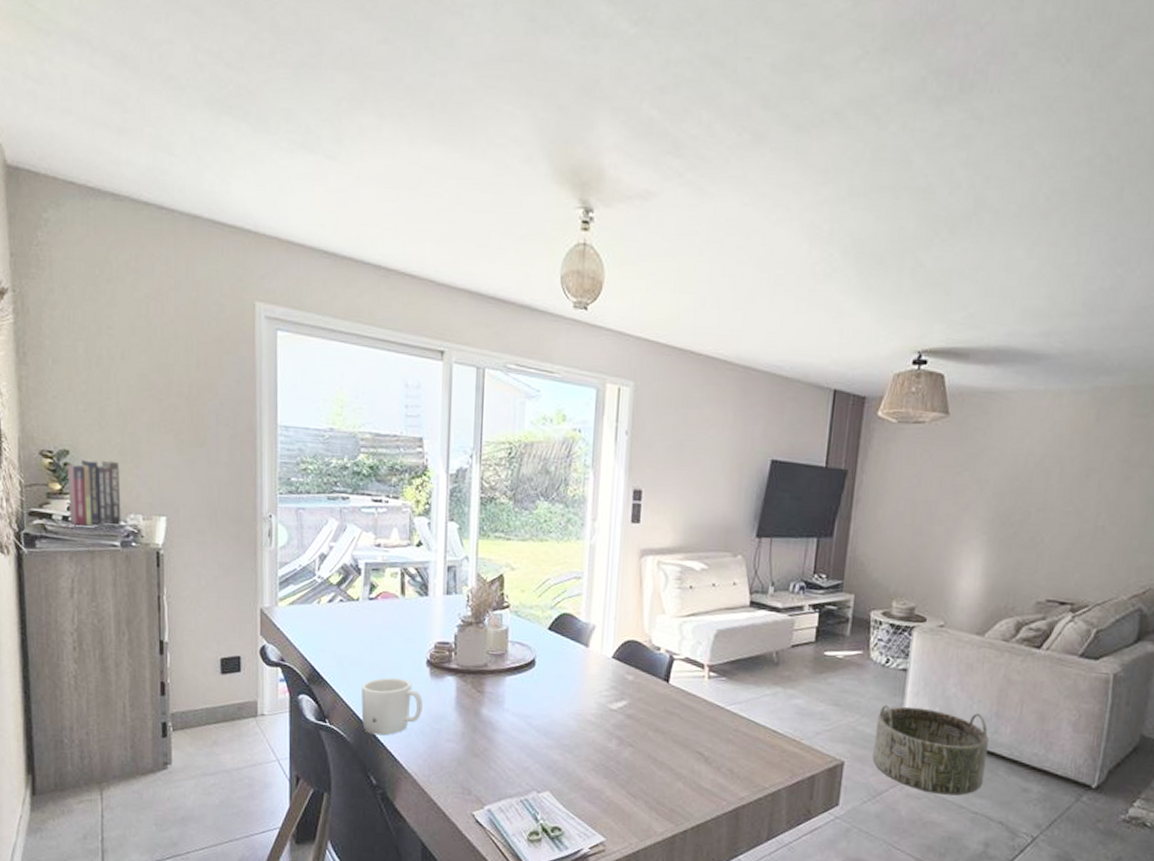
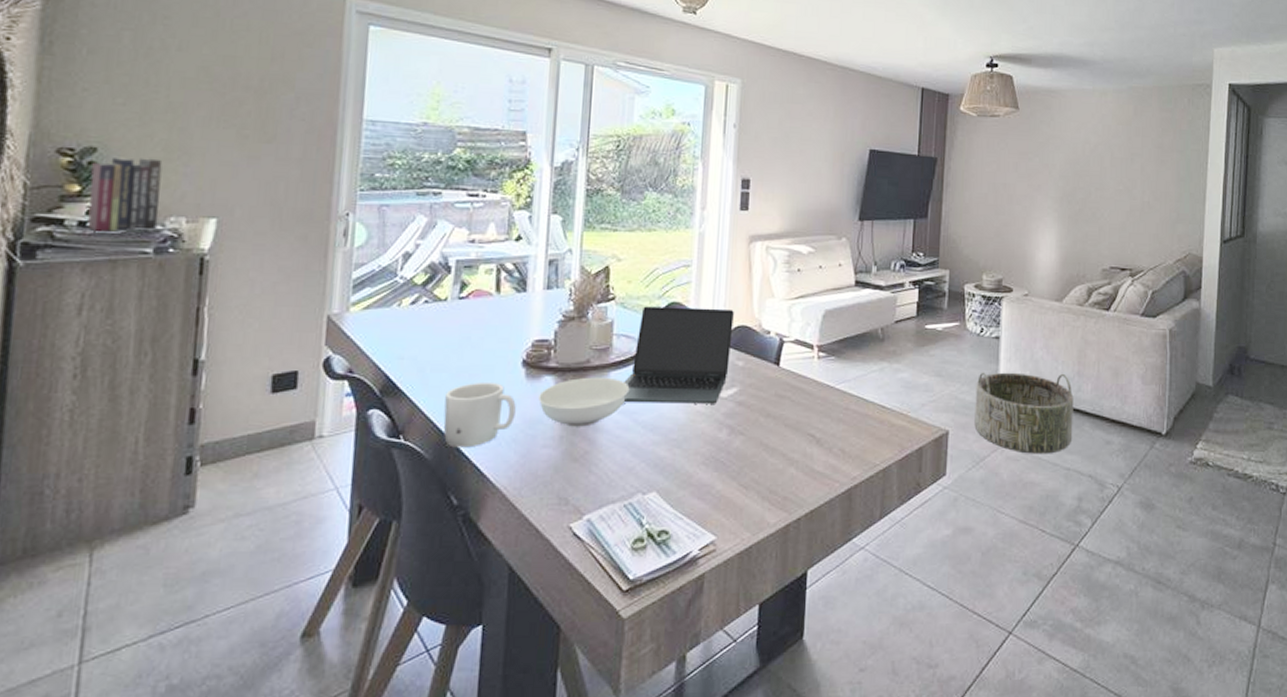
bowl: none [442,680,524,726] -> present [538,377,630,427]
laptop: none [519,616,624,715] -> present [624,306,734,404]

